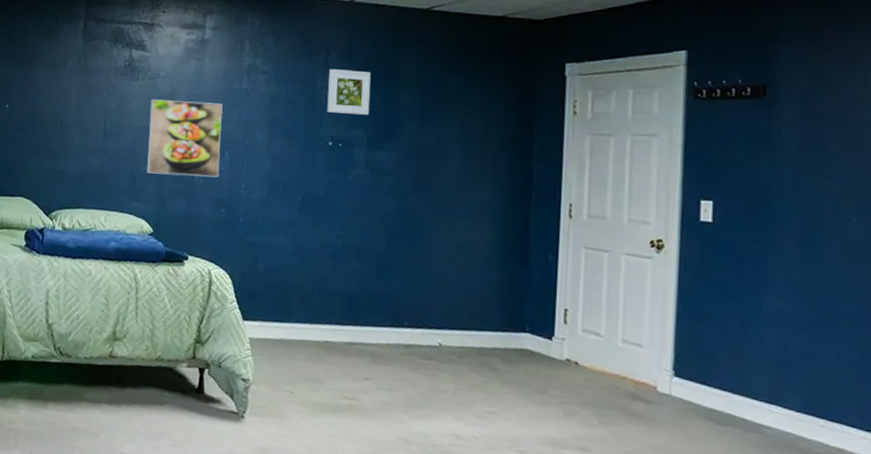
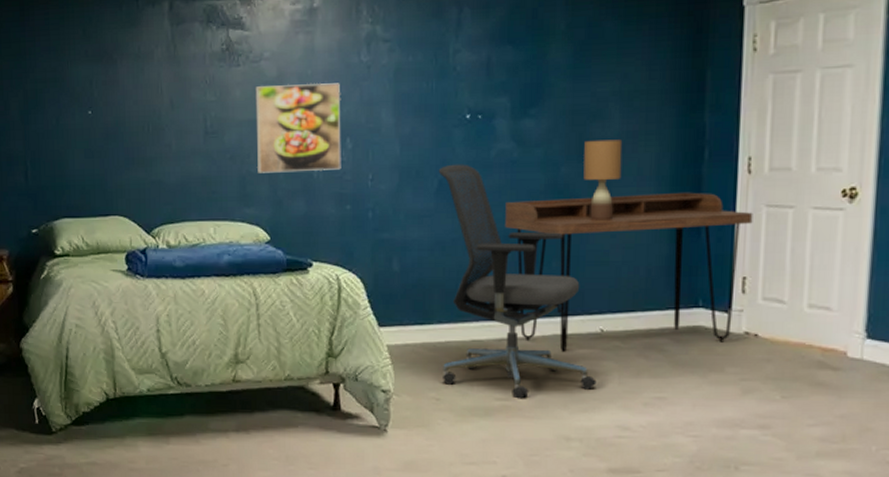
office chair: none [297,183,434,400] -> present [438,164,597,399]
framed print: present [327,69,371,115] -> none [462,26,513,80]
desk: none [358,220,574,366] -> present [505,192,753,353]
table lamp: none [427,175,462,246] -> present [583,139,623,221]

